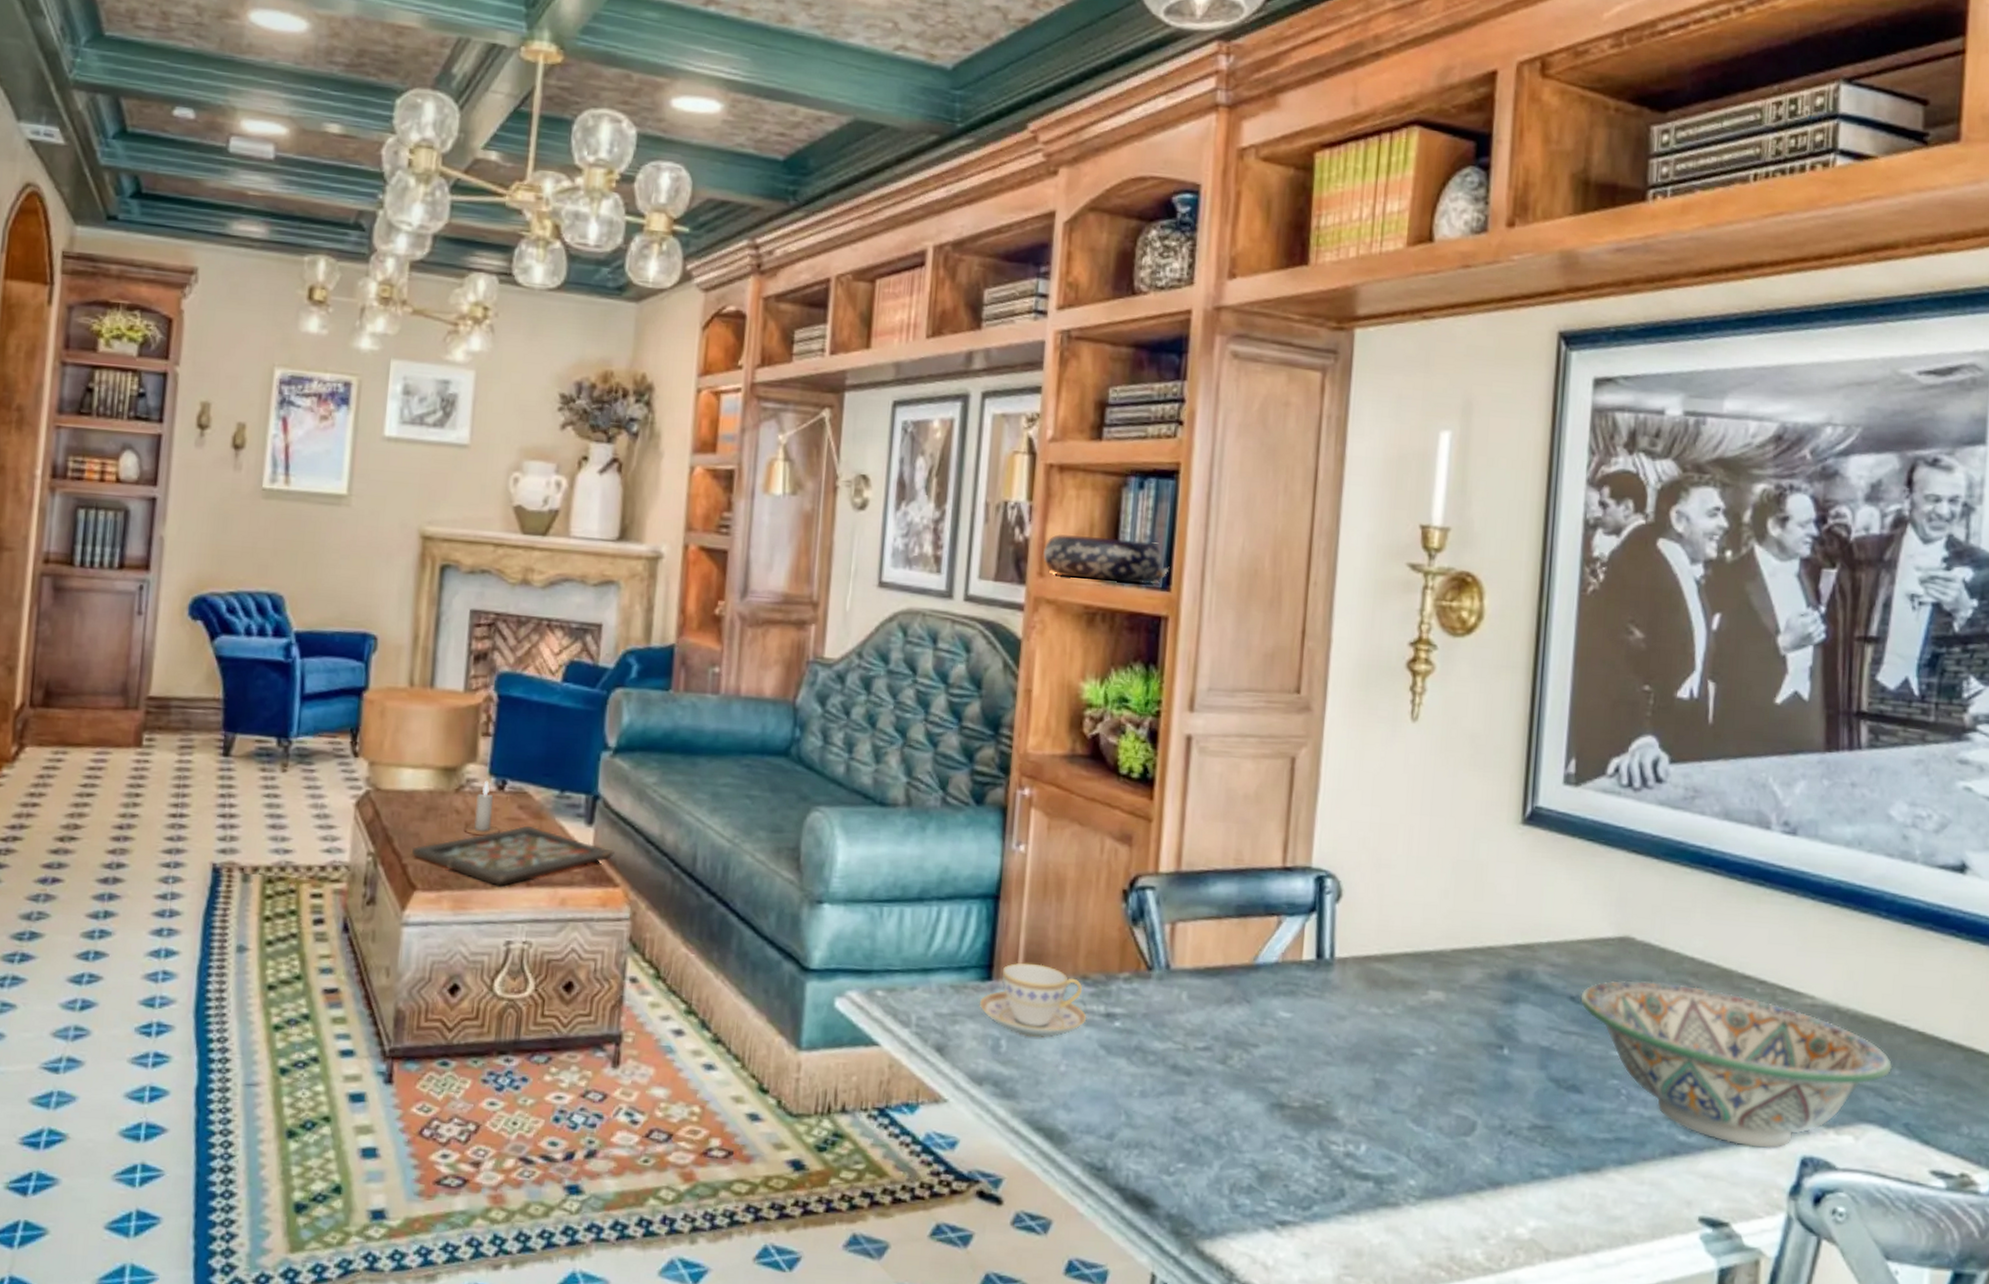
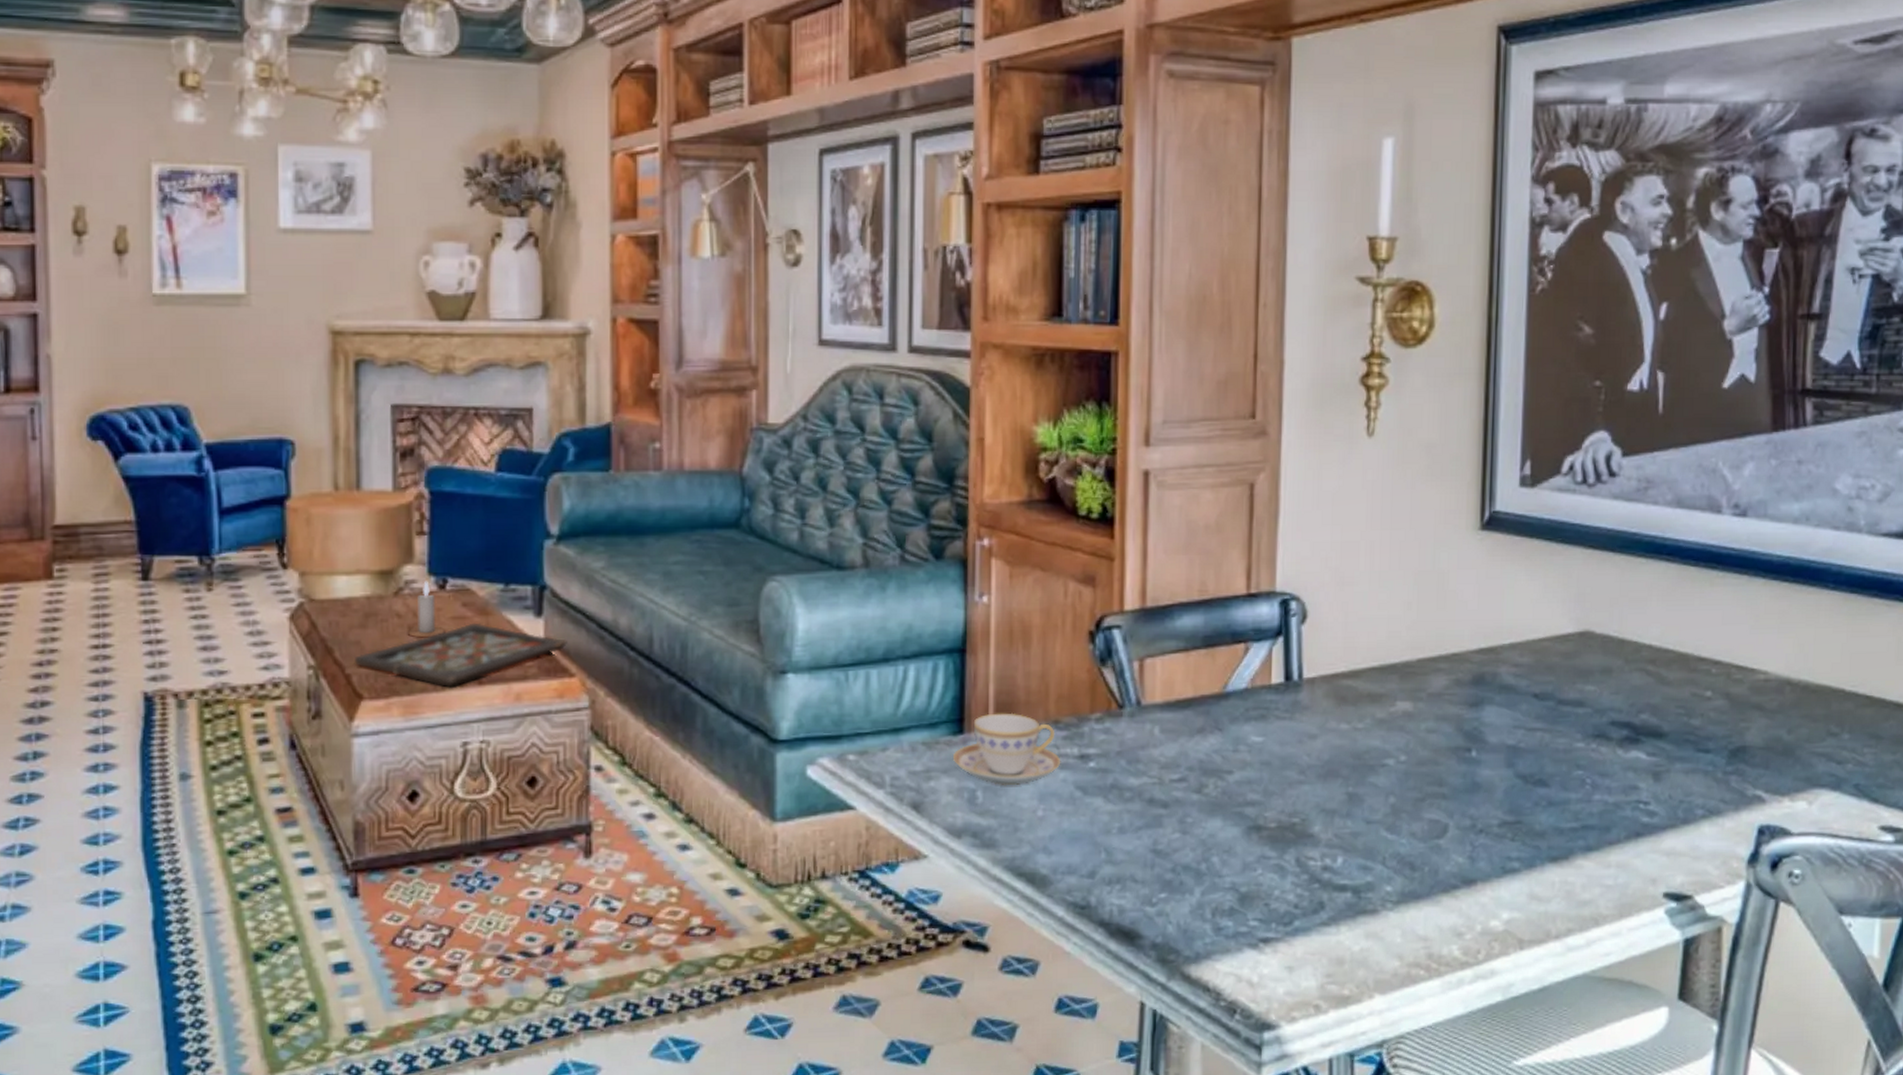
decorative bowl: present [1043,533,1170,584] -> none [986,274,1117,321]
decorative bowl: present [1580,980,1893,1148] -> none [1544,672,1843,821]

